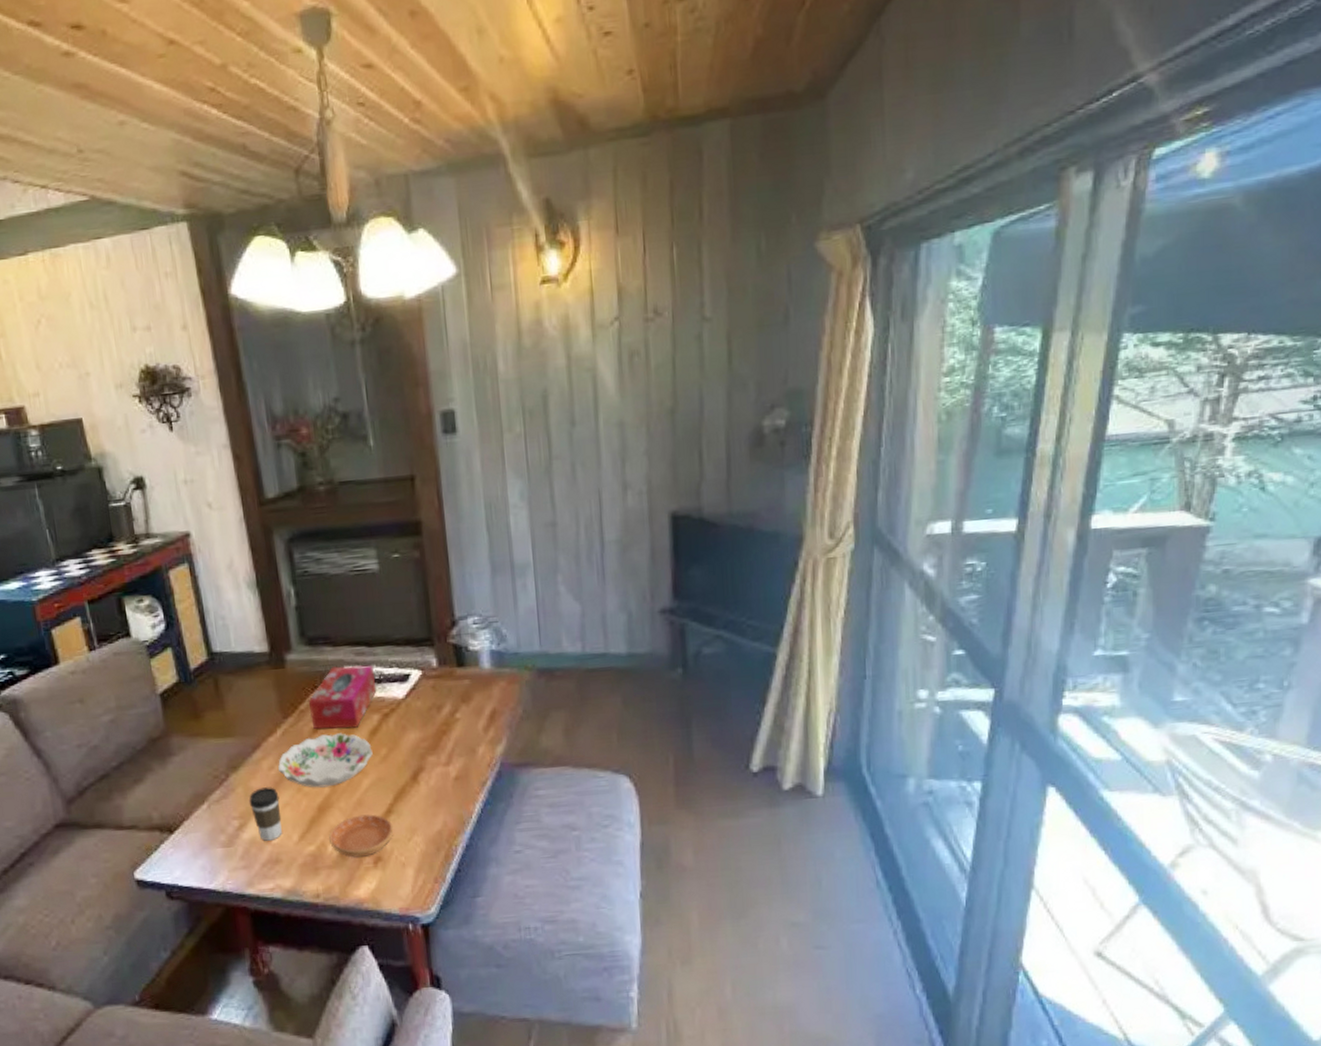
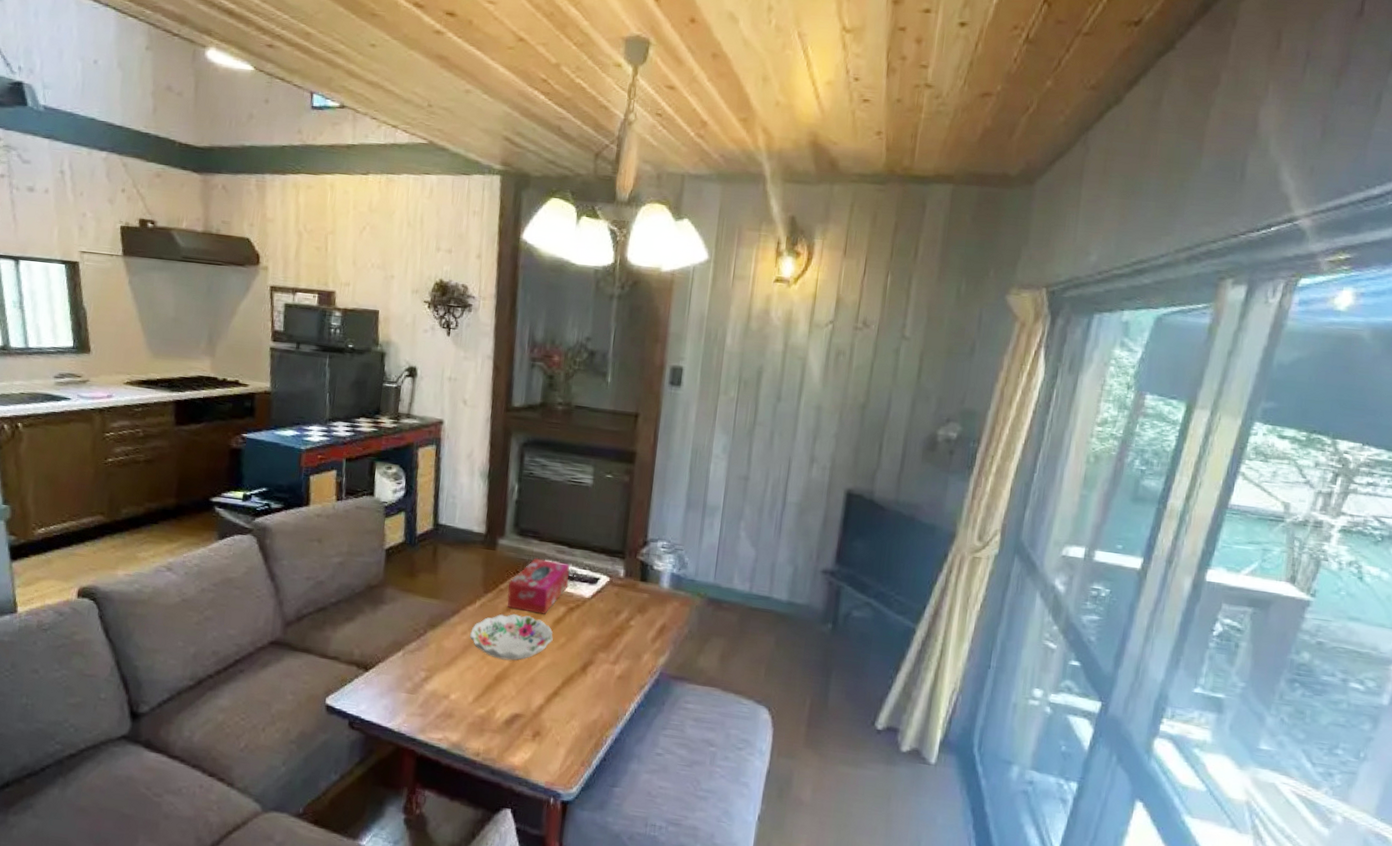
coffee cup: present [248,787,282,841] -> none [438,648,465,697]
saucer: present [329,814,394,858] -> none [499,690,556,729]

